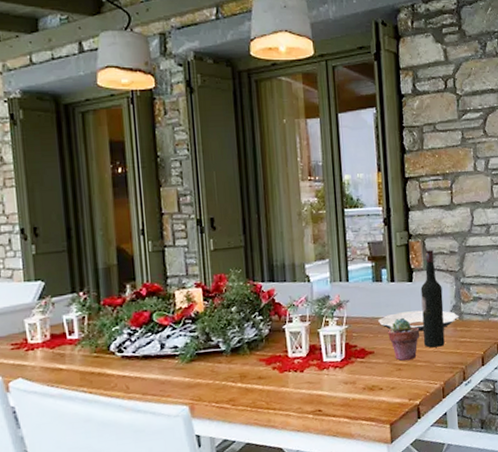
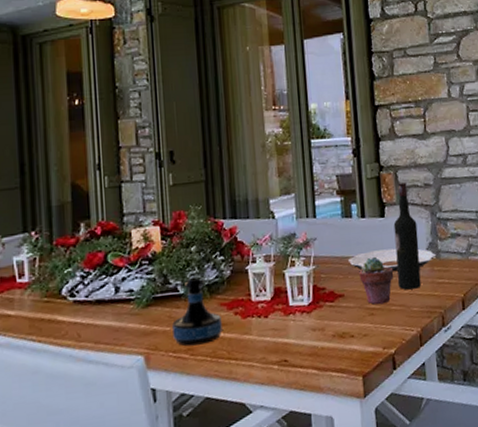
tequila bottle: none [215,335,261,397] -> present [172,277,222,346]

